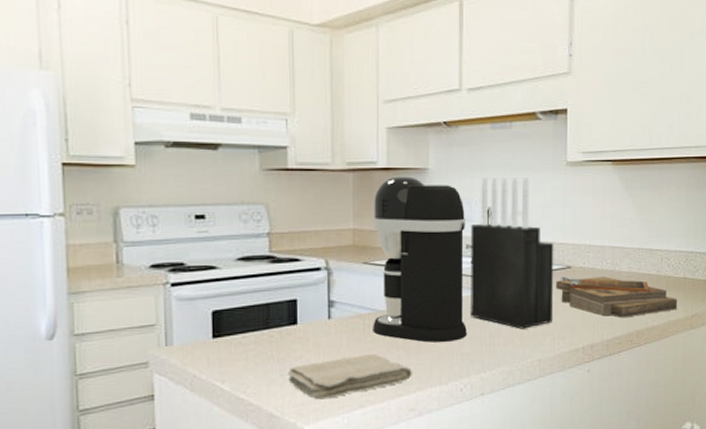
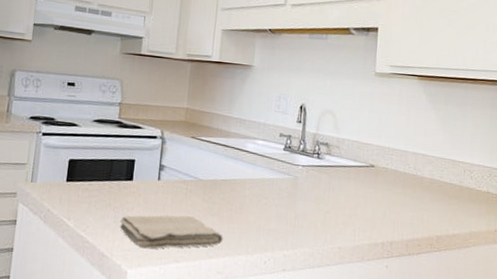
coffee maker: present [373,176,467,343] -> none [193,69,282,217]
knife block: present [470,177,554,329] -> none [279,78,360,216]
clipboard: present [556,277,678,318] -> none [359,174,480,222]

